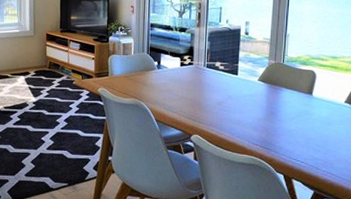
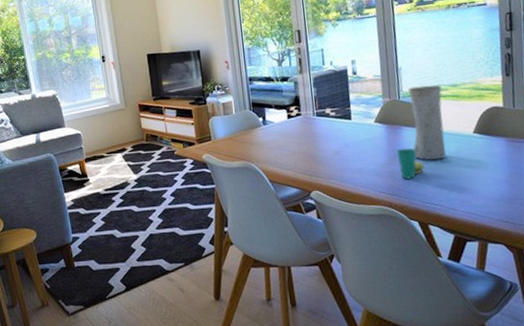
cup: none [273,107,297,136] -> present [396,147,425,180]
vase: none [289,53,323,122] -> present [408,85,446,160]

